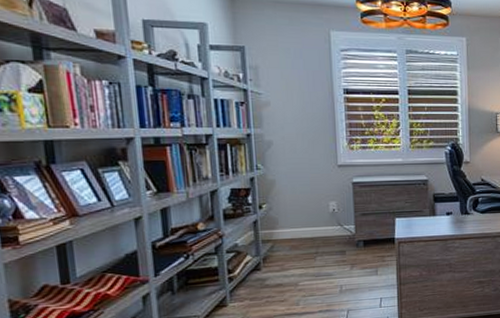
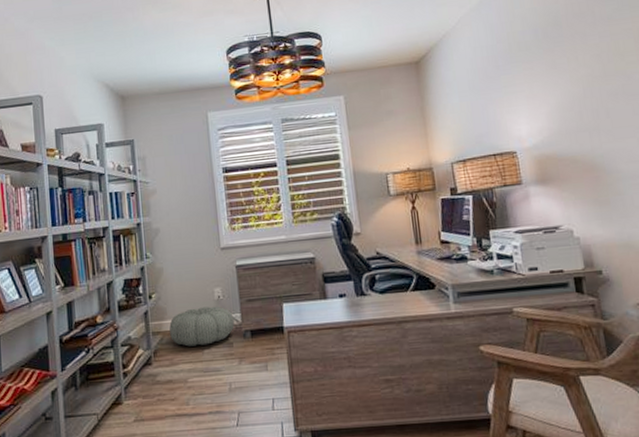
pouf: none [281,218,348,254] -> present [169,306,234,347]

